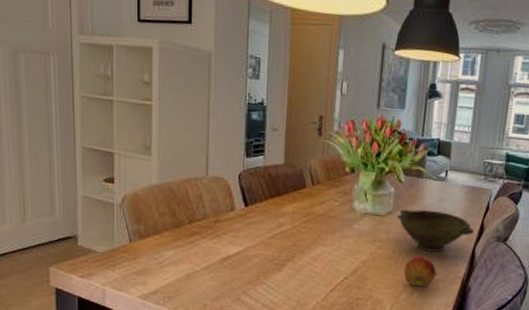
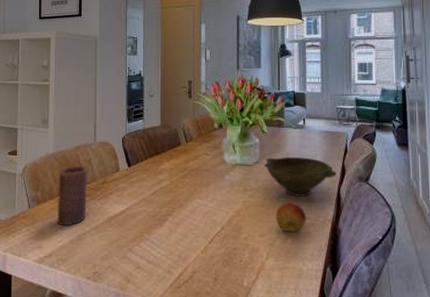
candle: none [162,200,197,264] -> present [57,166,87,226]

